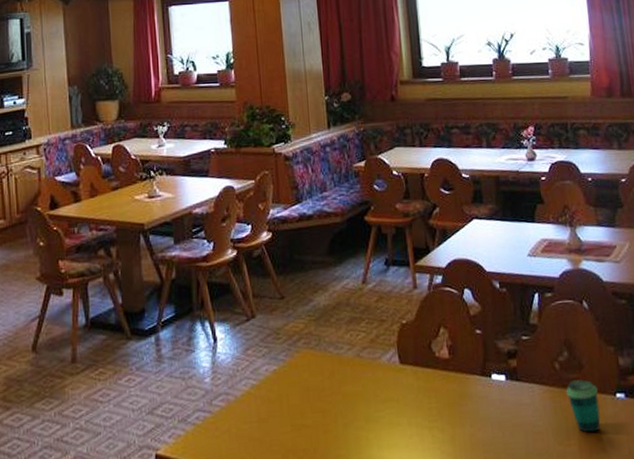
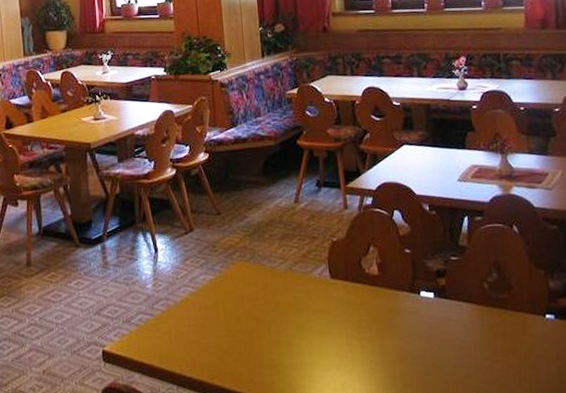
cup: present [565,379,601,433] -> none [494,300,530,350]

